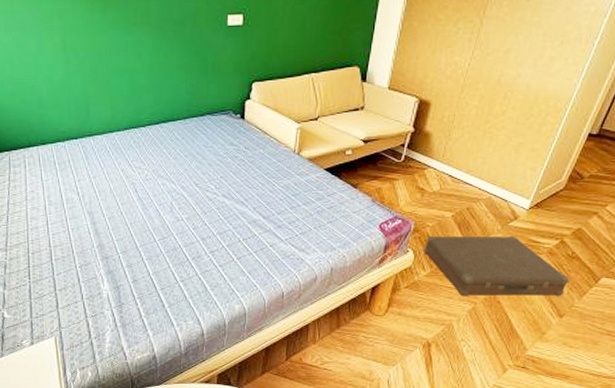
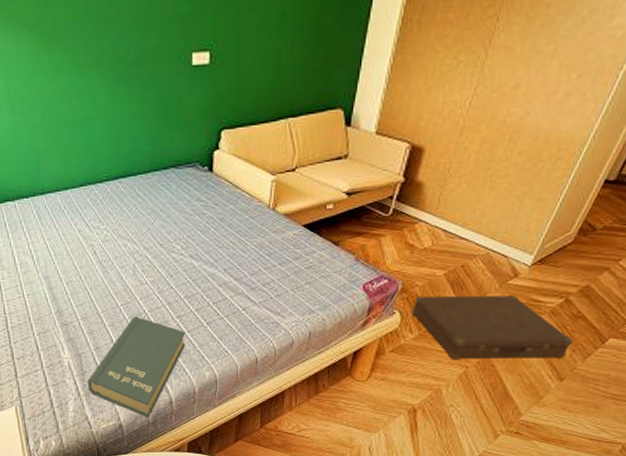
book: none [124,250,217,349] -> present [87,316,186,417]

